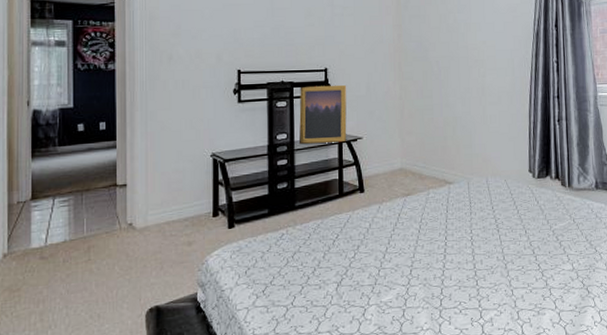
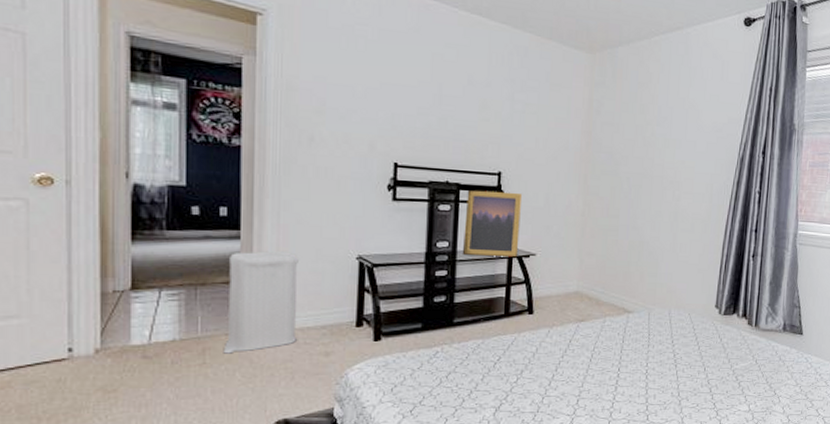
laundry basket: none [104,155,164,250] -> present [223,251,299,354]

